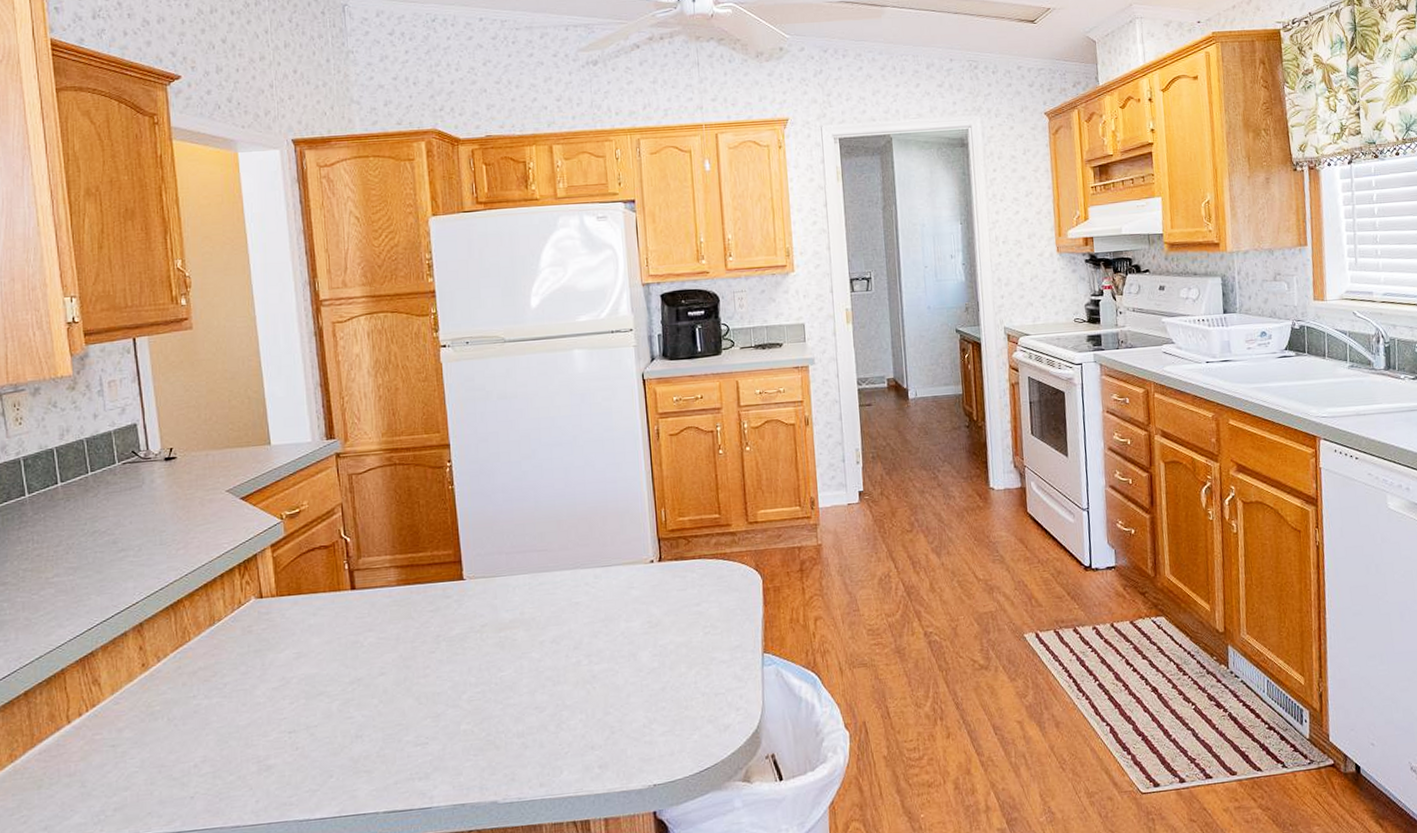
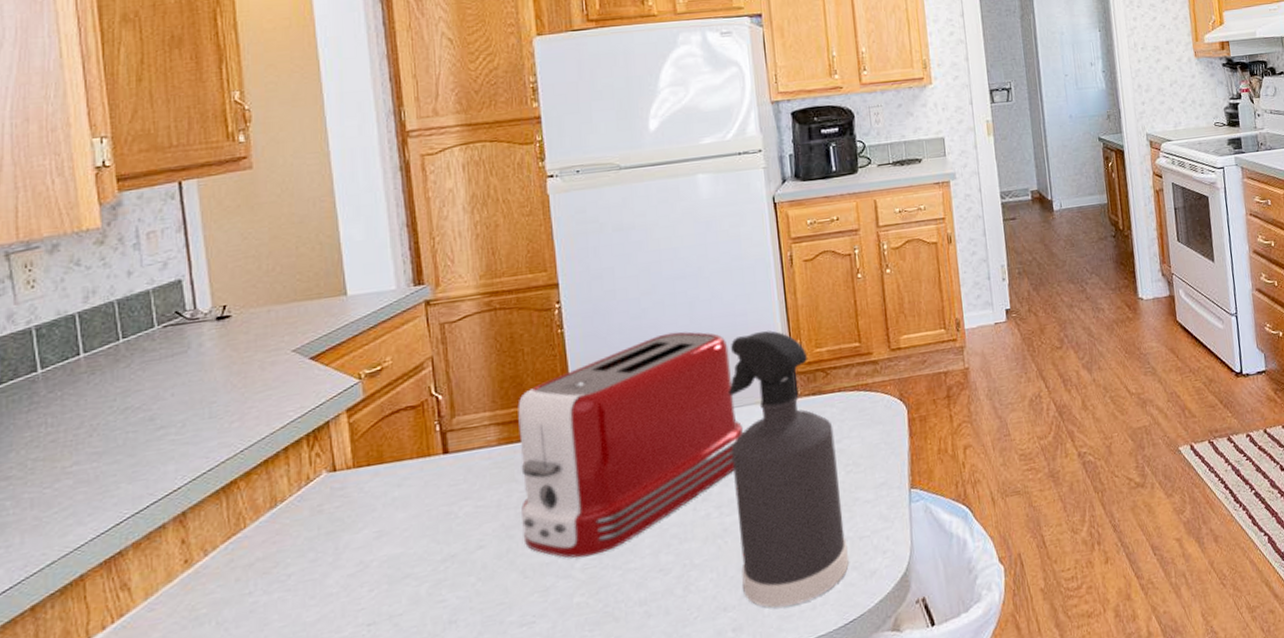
toaster: none [414,494,612,691] -> present [517,331,744,558]
spray bottle: none [598,498,705,751] -> present [727,331,849,608]

